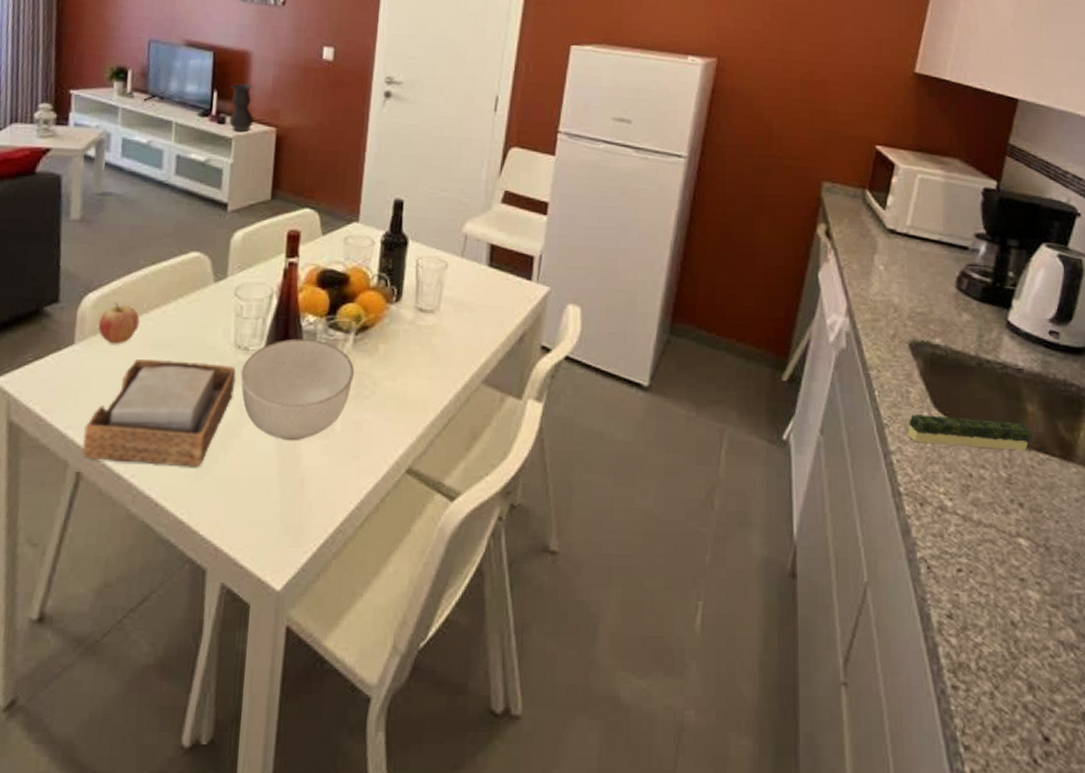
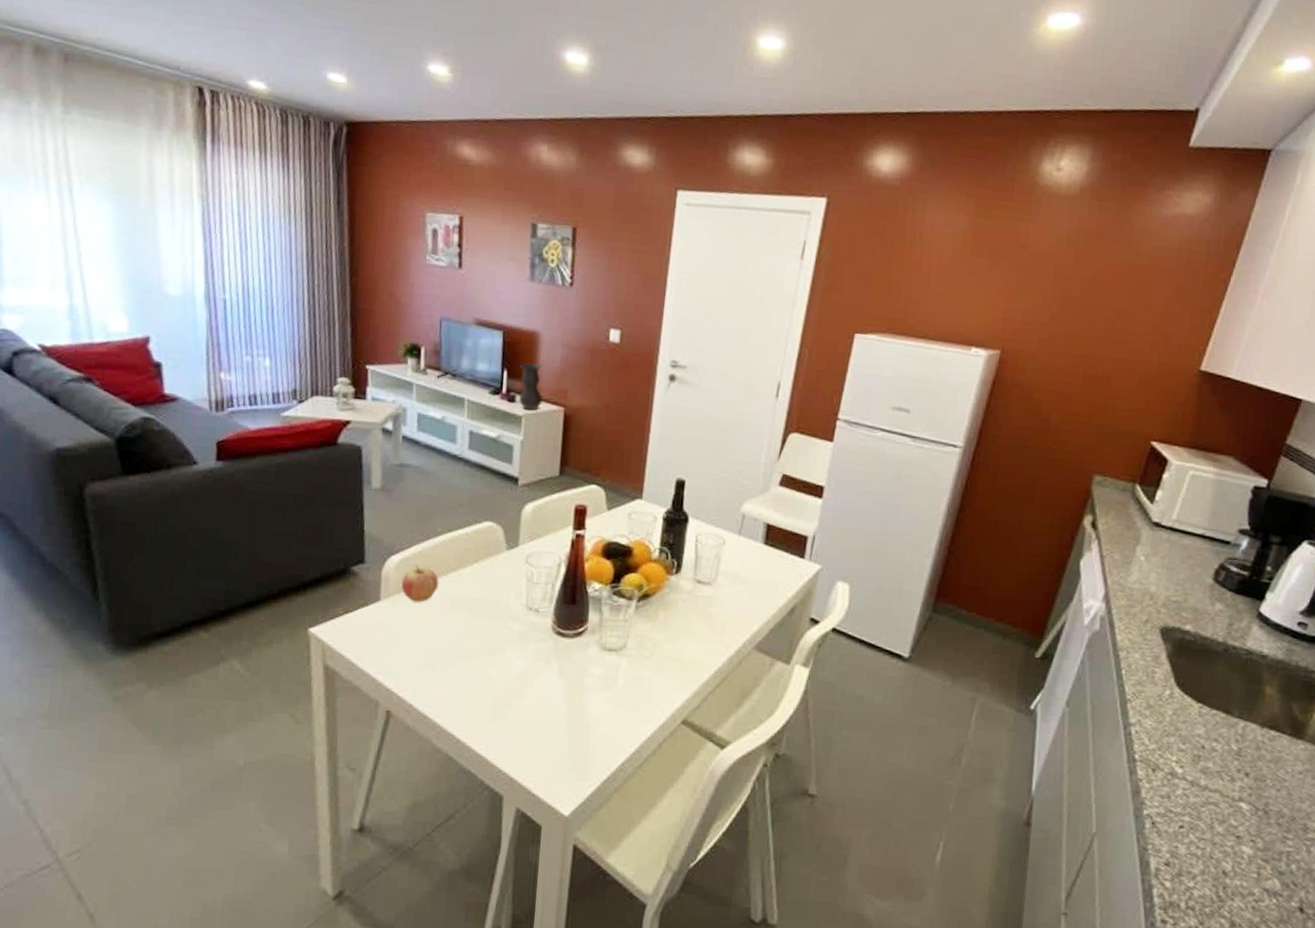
napkin holder: present [82,359,236,468] -> none [391,616,528,711]
bowl: present [240,338,354,441] -> none [531,603,636,693]
sponge: present [907,415,1033,451] -> none [1148,692,1268,729]

